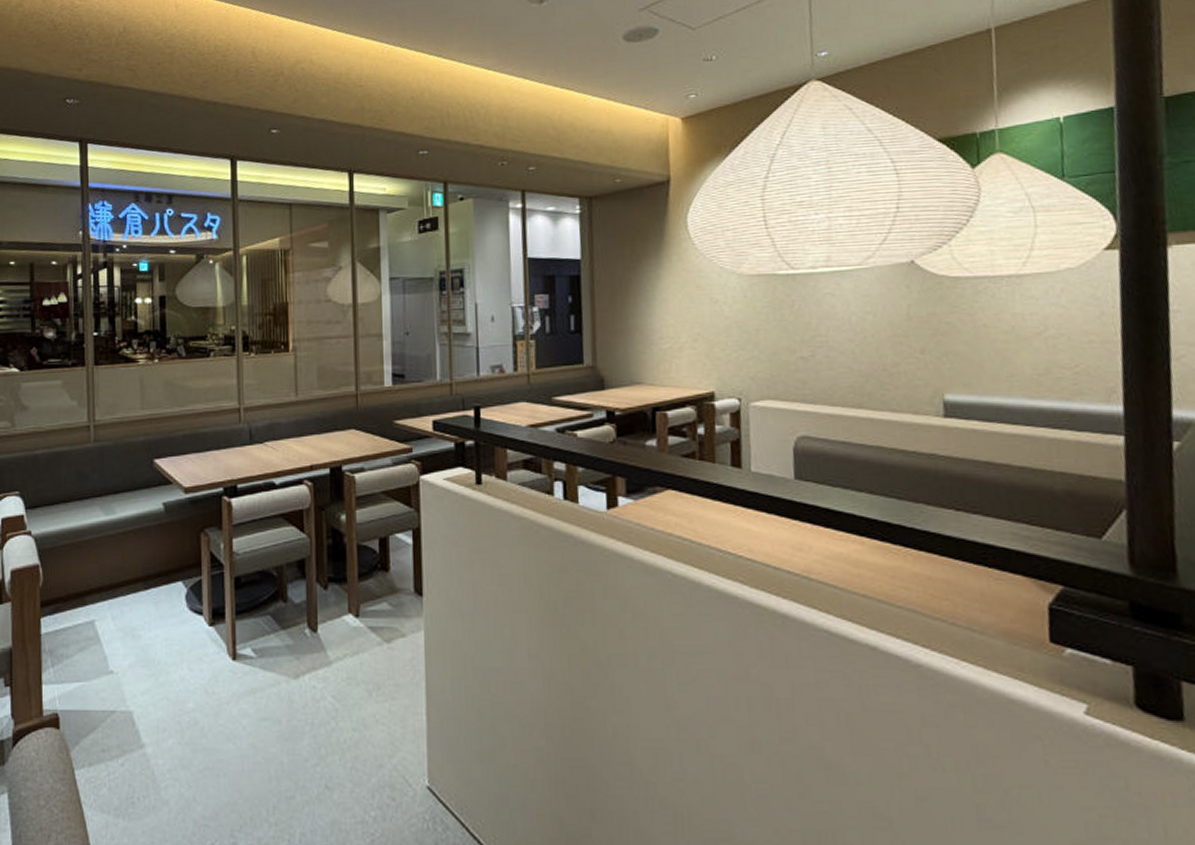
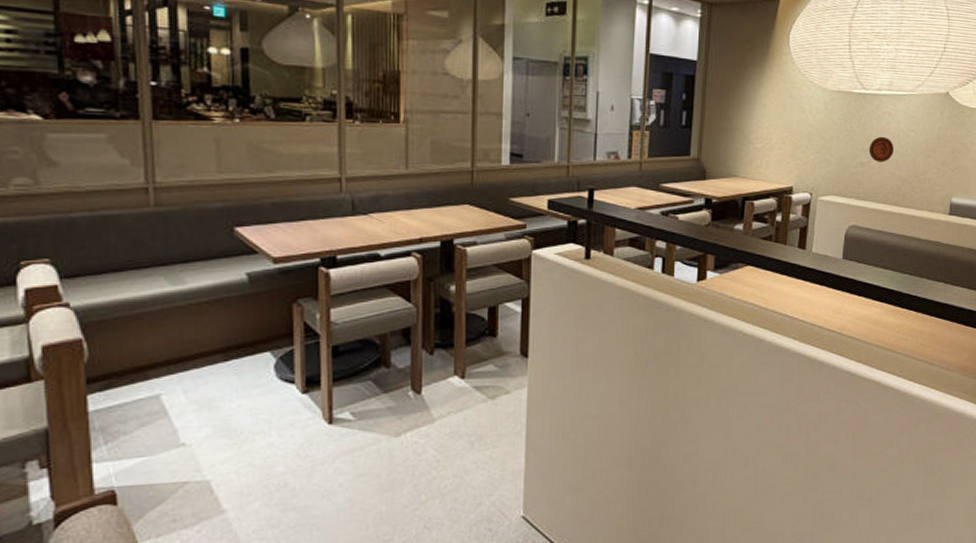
decorative plate: none [810,323,846,355] -> present [869,136,894,162]

